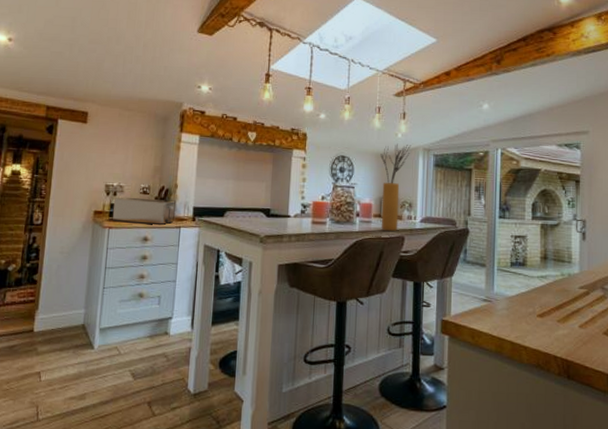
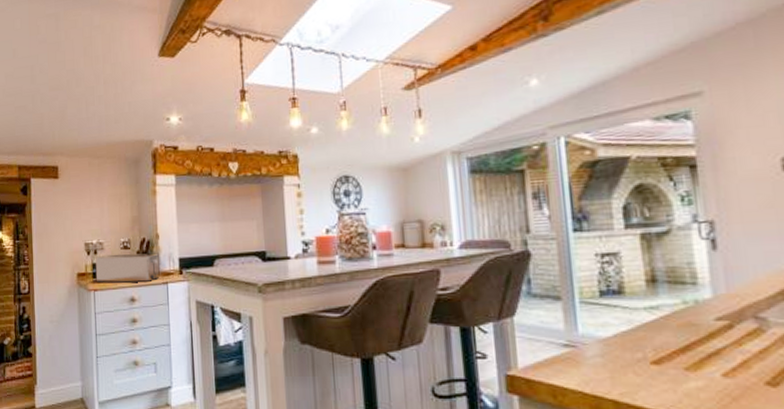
vase: present [380,143,412,231] -> none [394,149,435,264]

